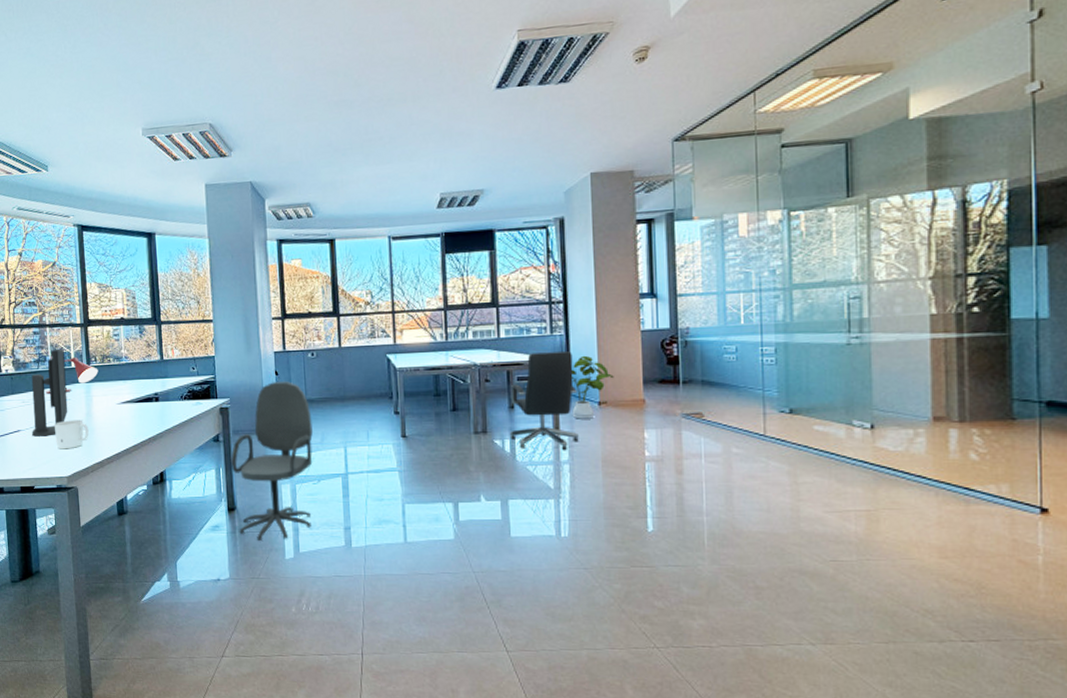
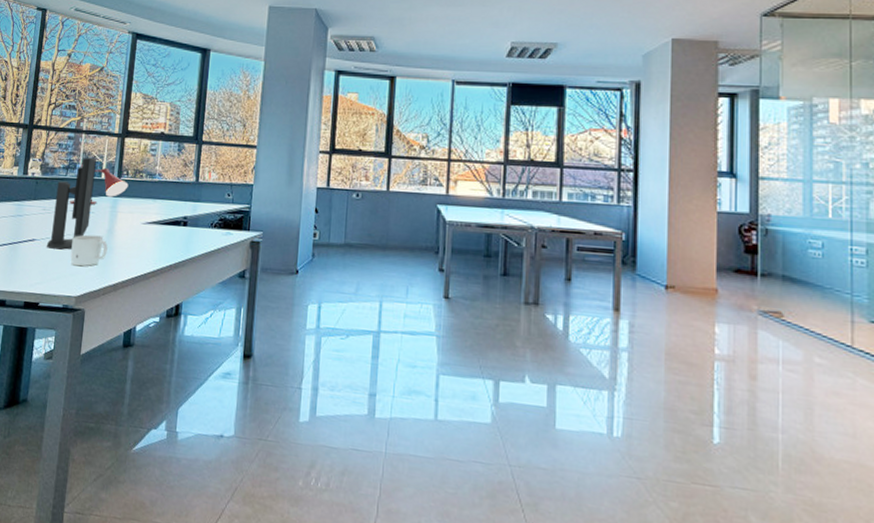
office chair: present [230,380,313,540] -> none [252,220,348,399]
office chair: present [509,351,579,451] -> none [563,222,642,337]
house plant: present [571,355,614,419] -> none [635,231,684,304]

